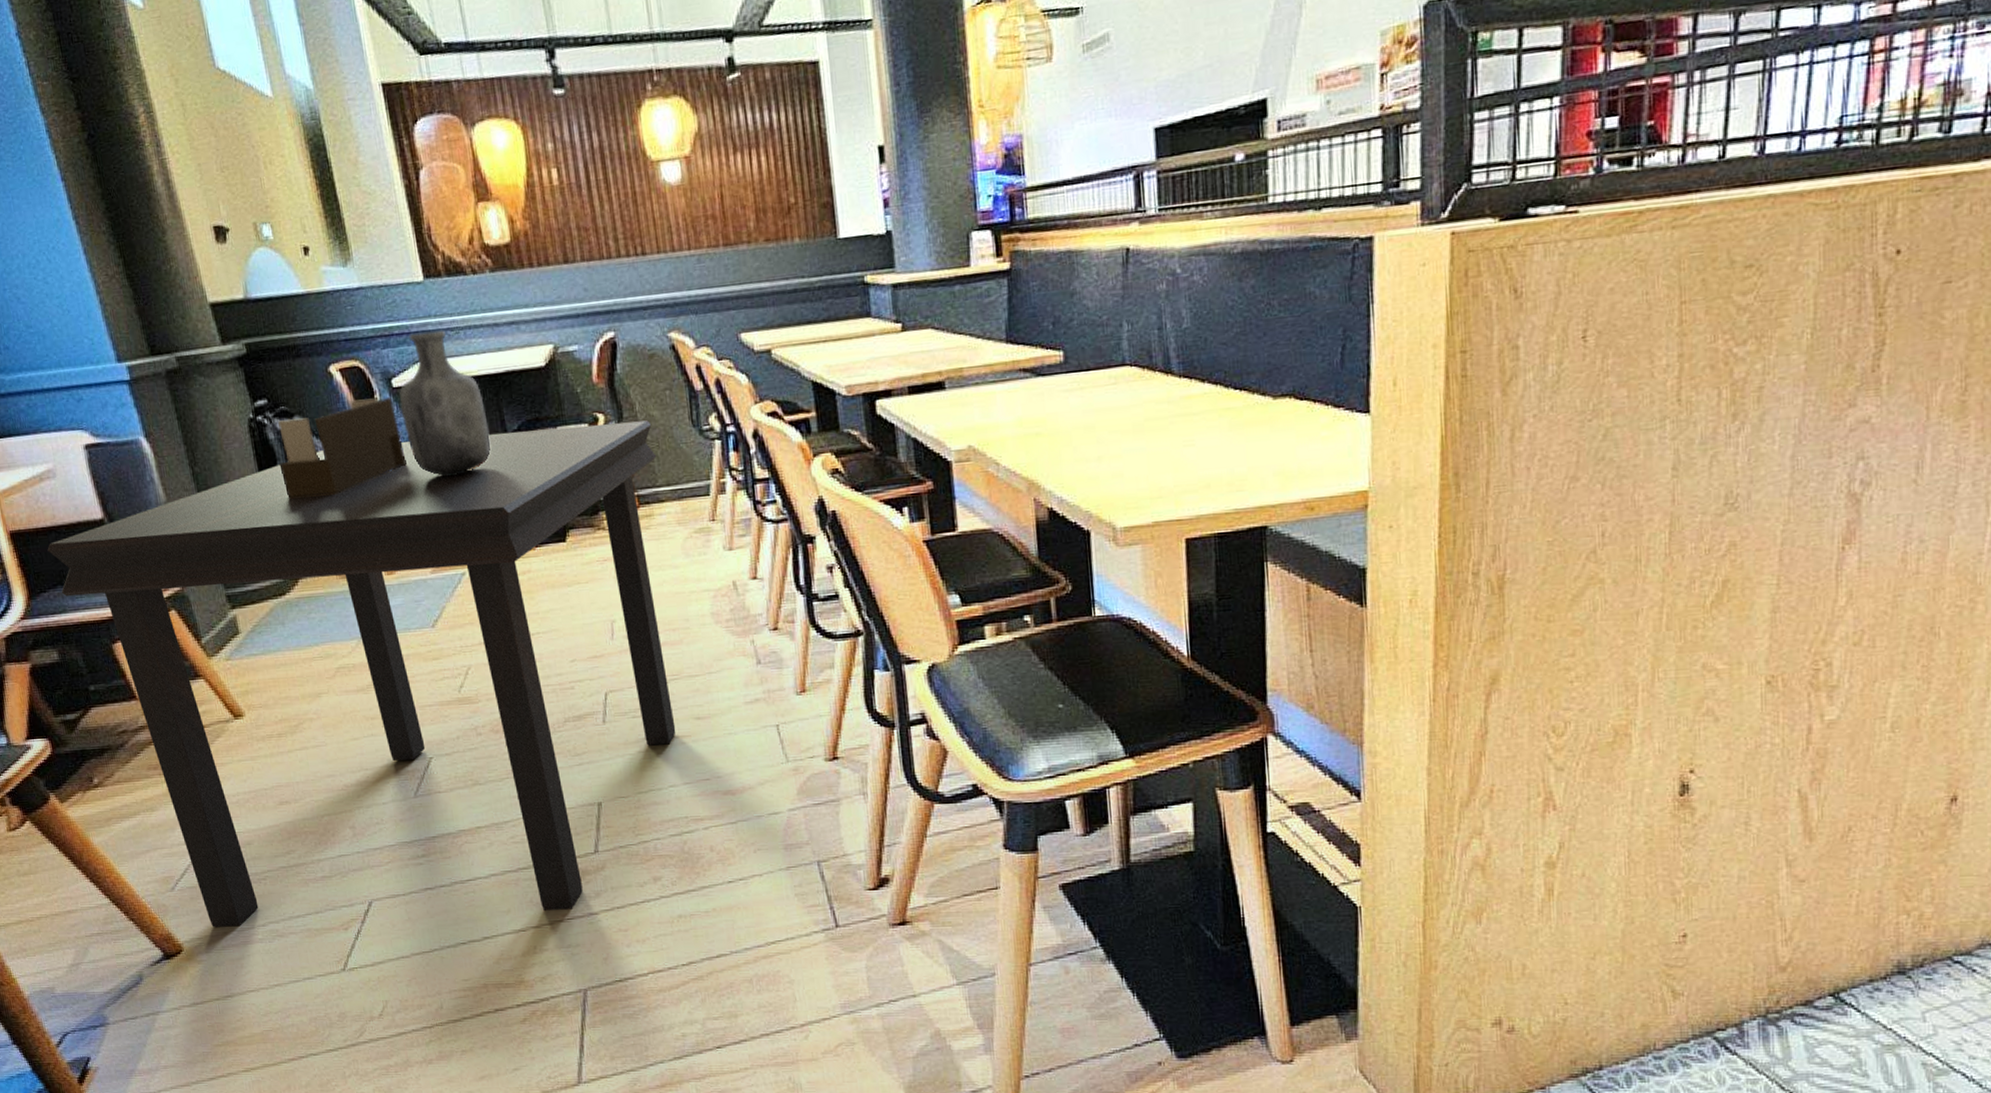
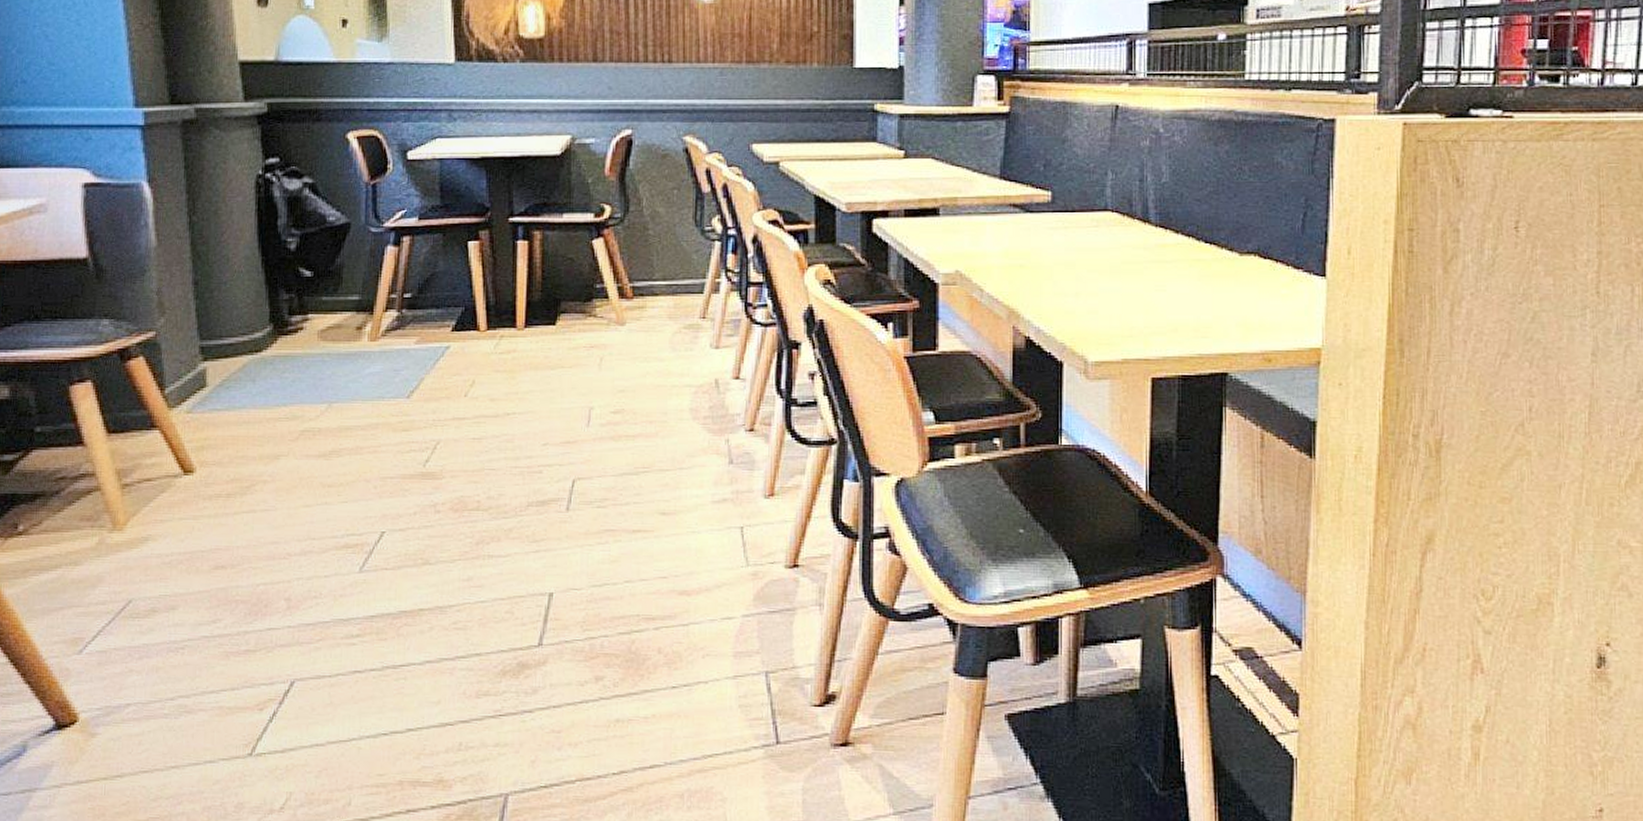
dining table: present [47,420,676,927] -> none [21,212,657,705]
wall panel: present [278,396,407,498] -> none [280,166,409,257]
vase: present [399,330,491,476] -> none [411,110,496,249]

